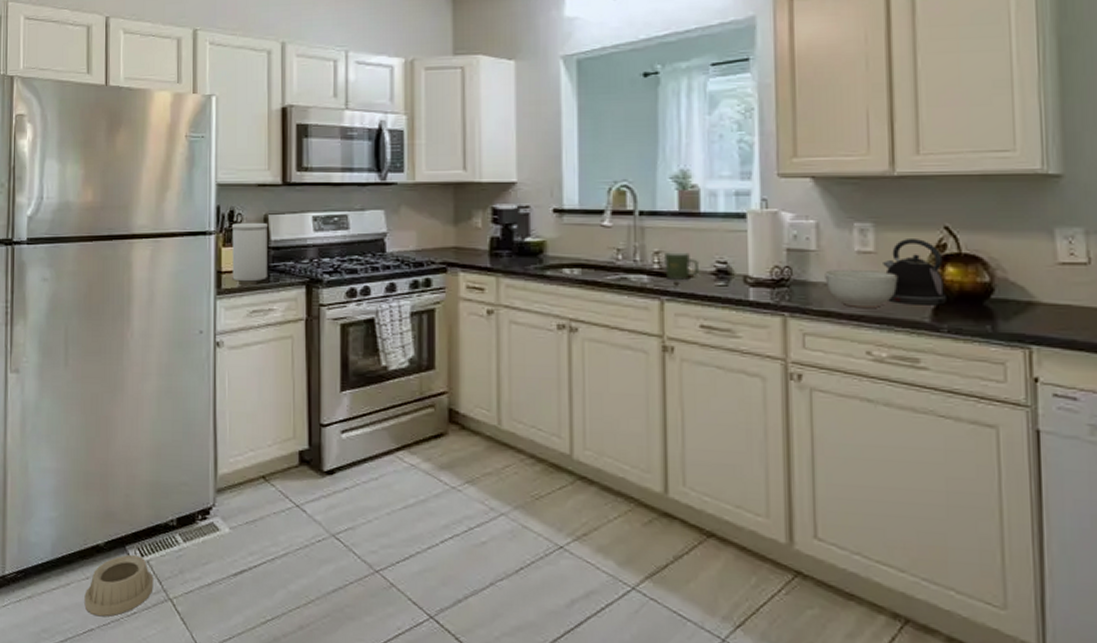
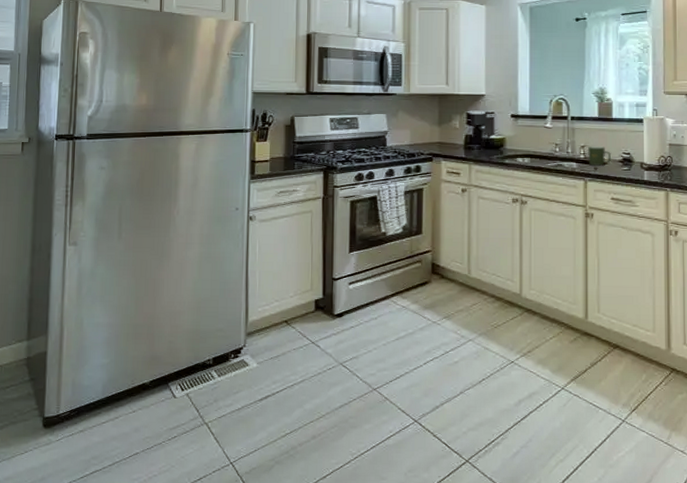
pet bowl: present [84,555,154,617] -> none [131,390,192,442]
canister: present [231,222,269,282] -> none [264,122,295,169]

